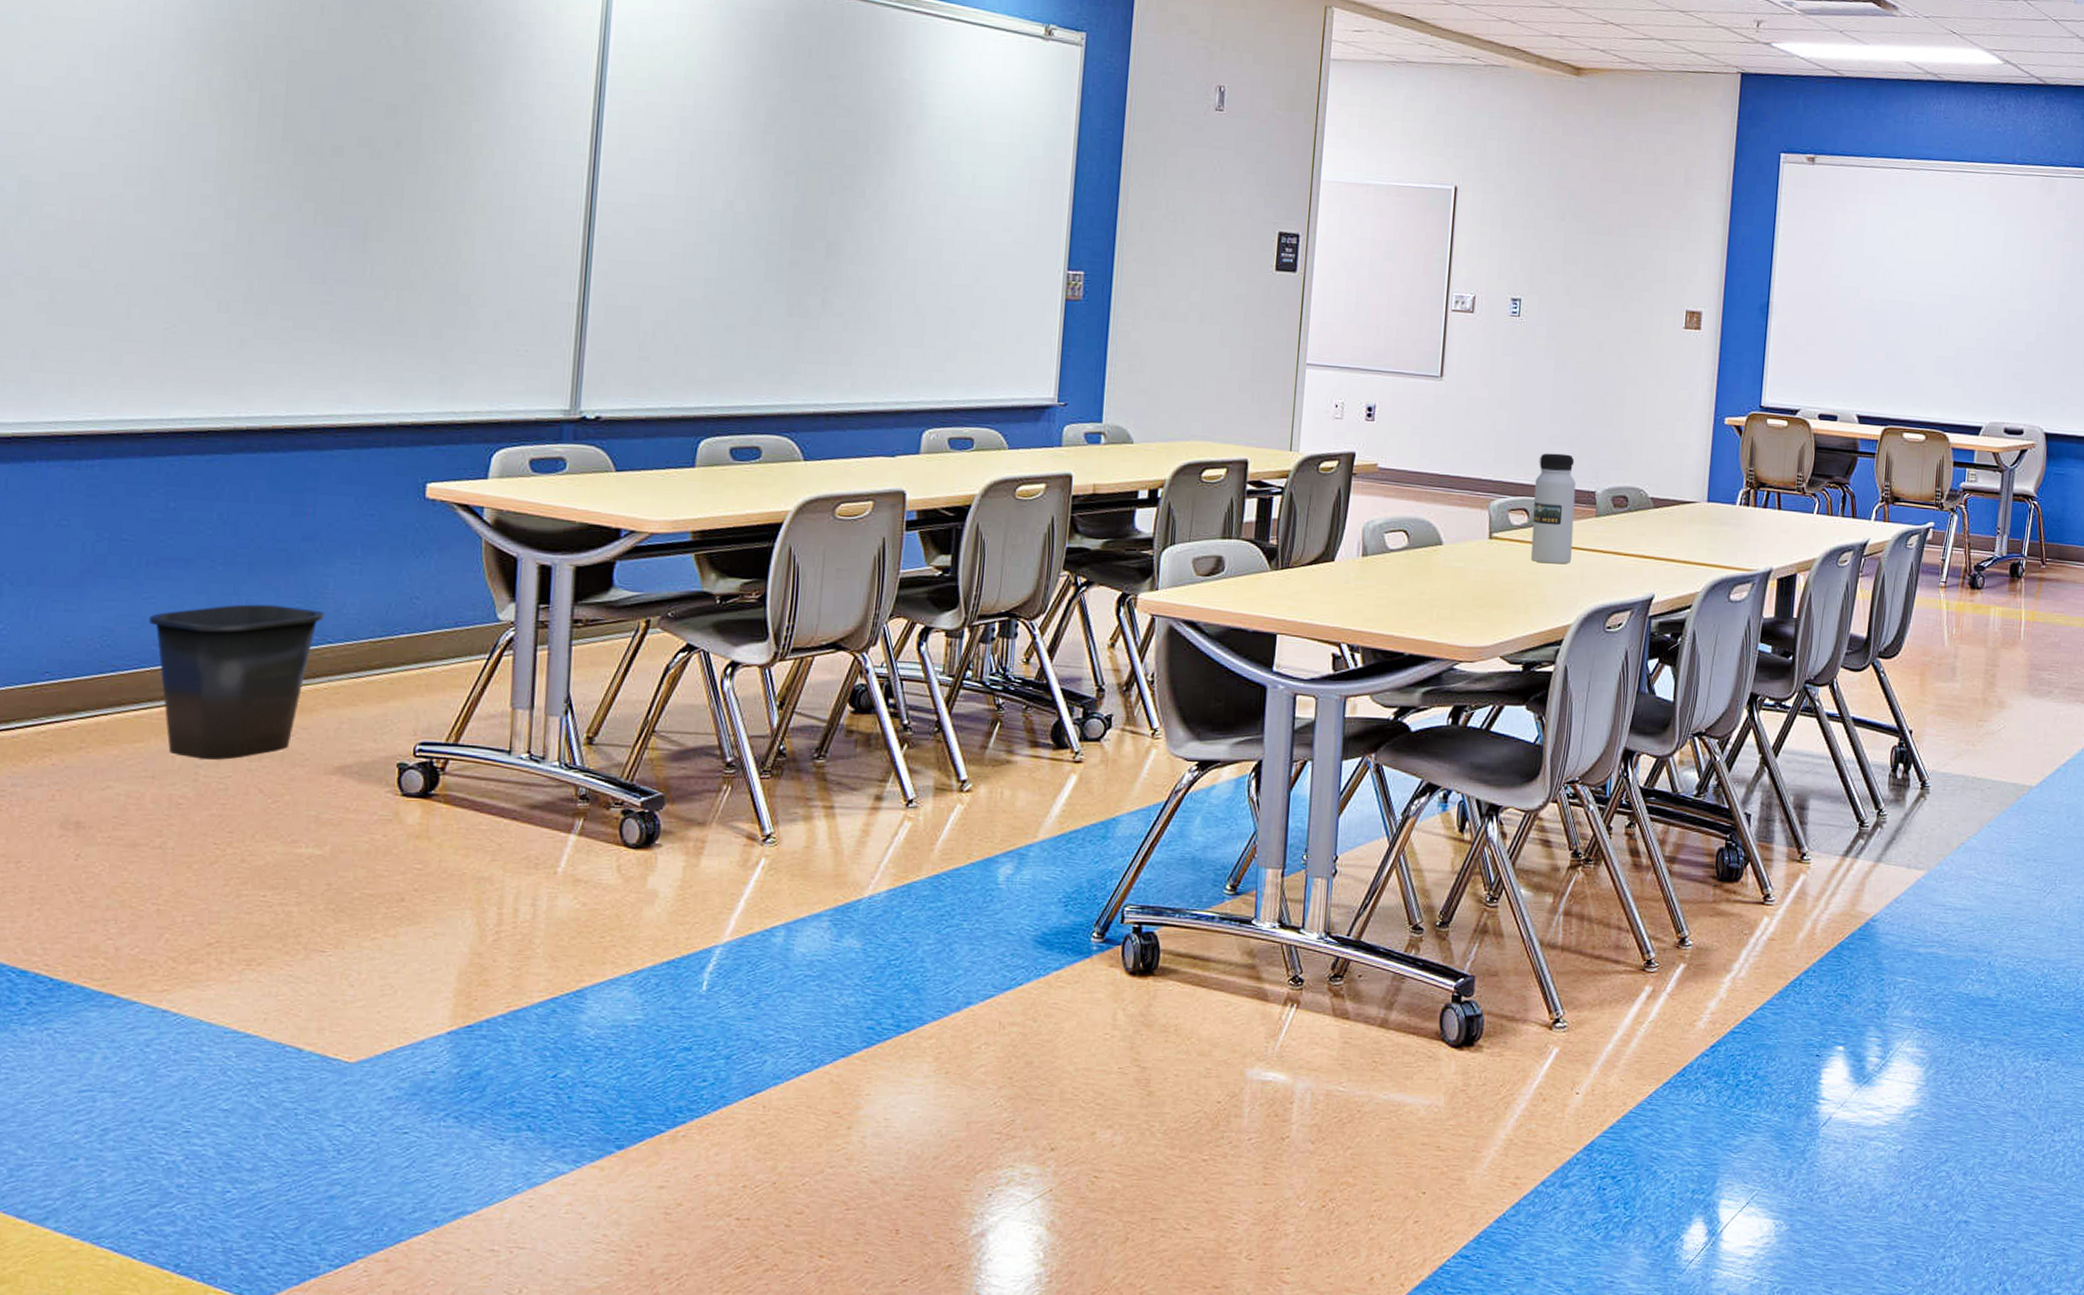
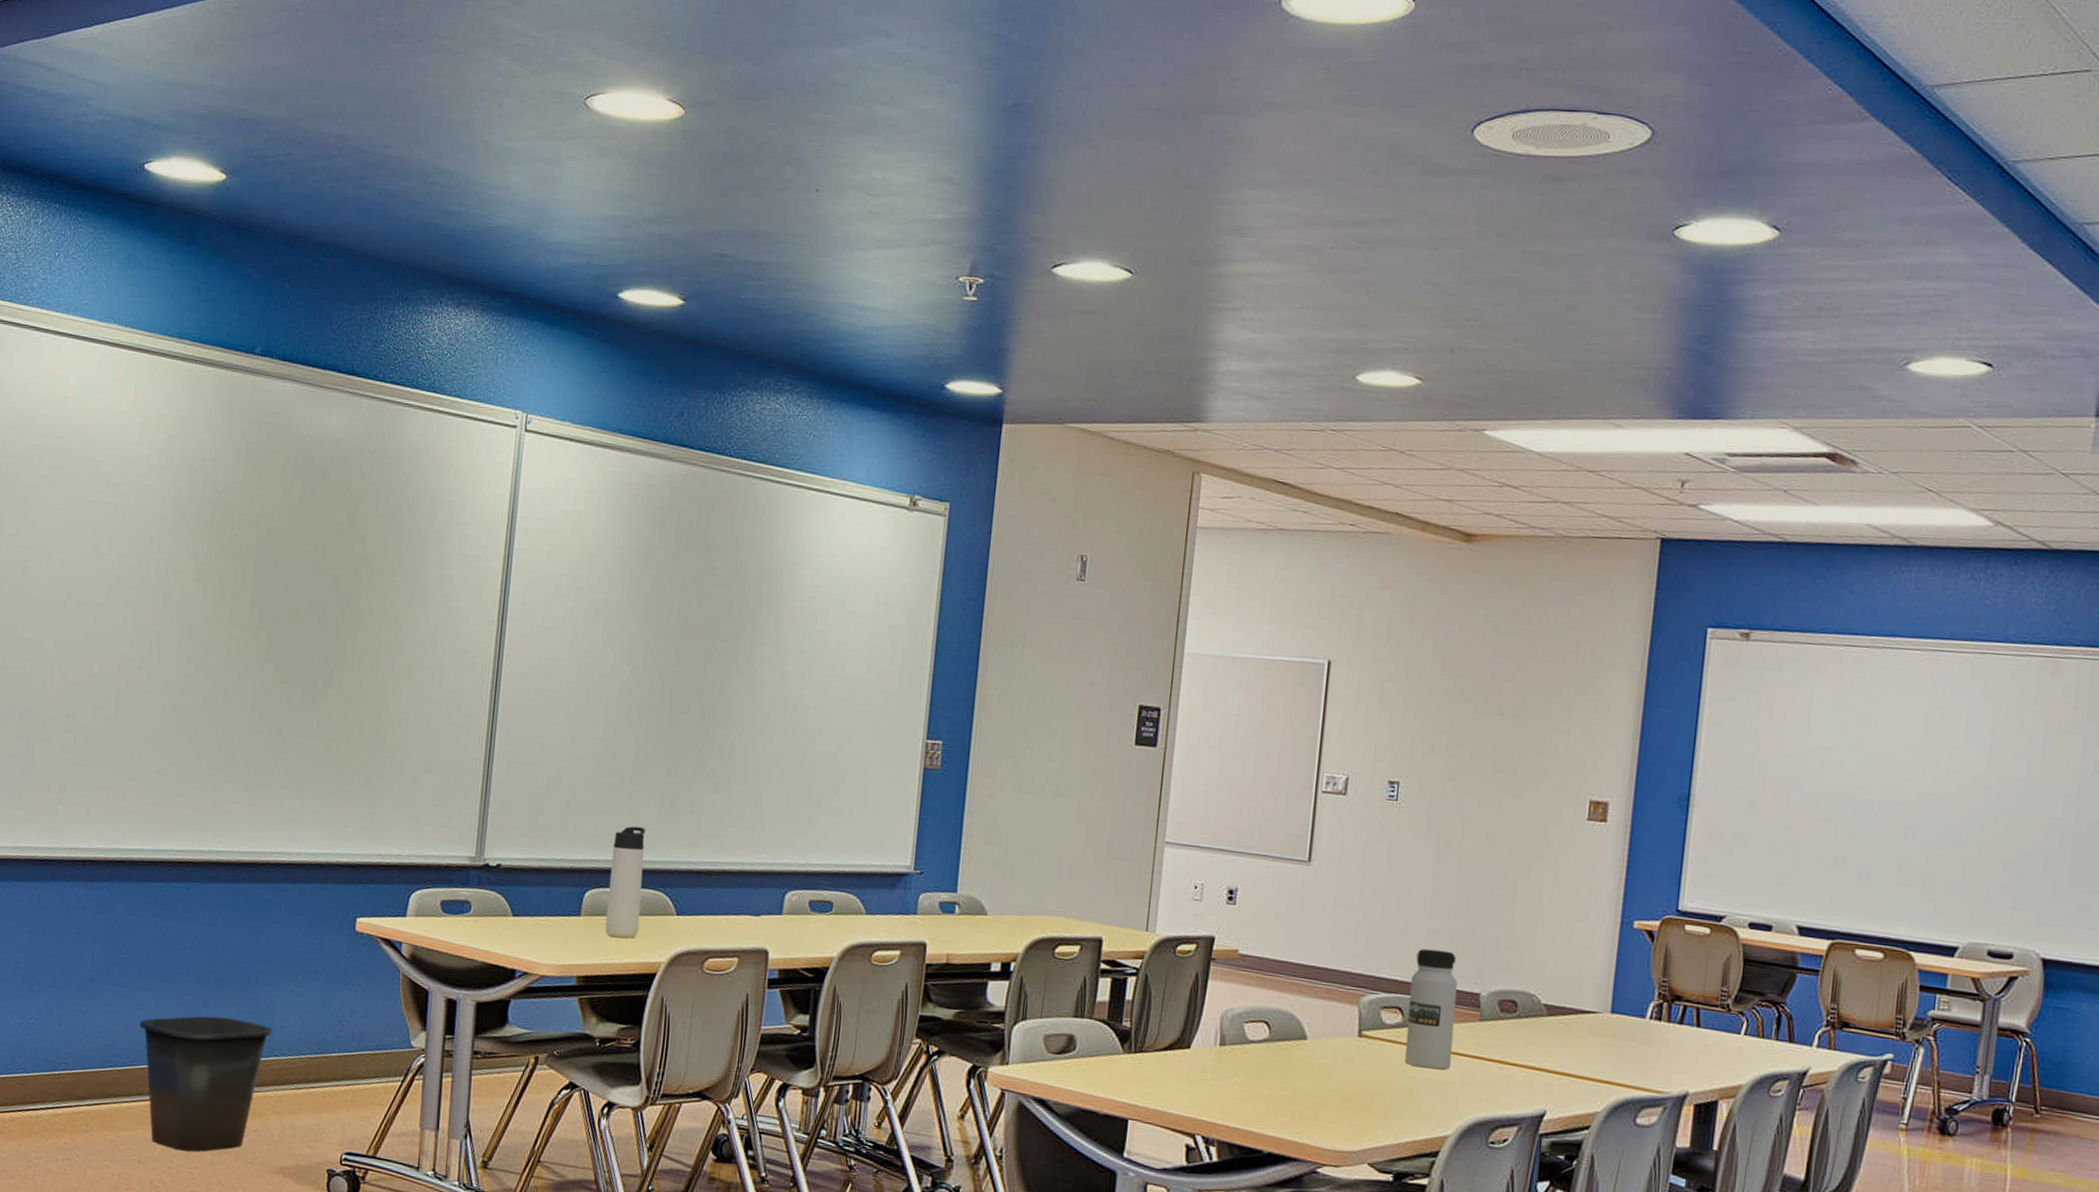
thermos bottle: none [723,370,767,488] -> present [604,826,646,939]

